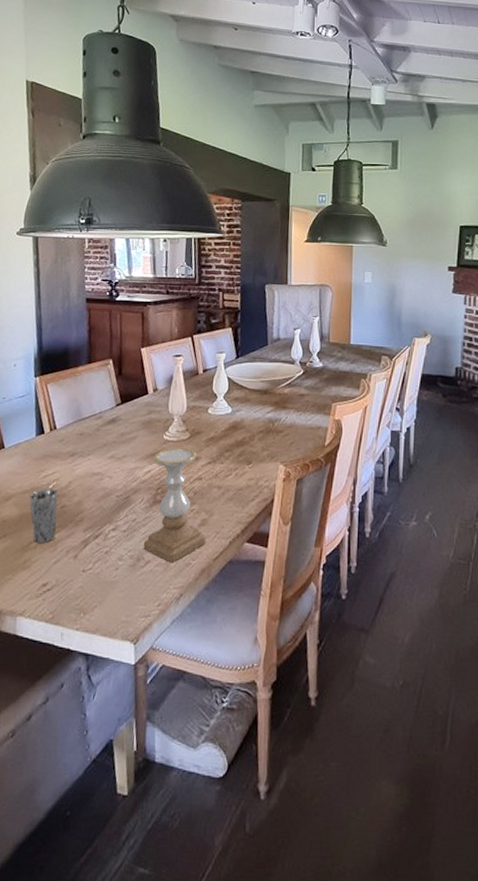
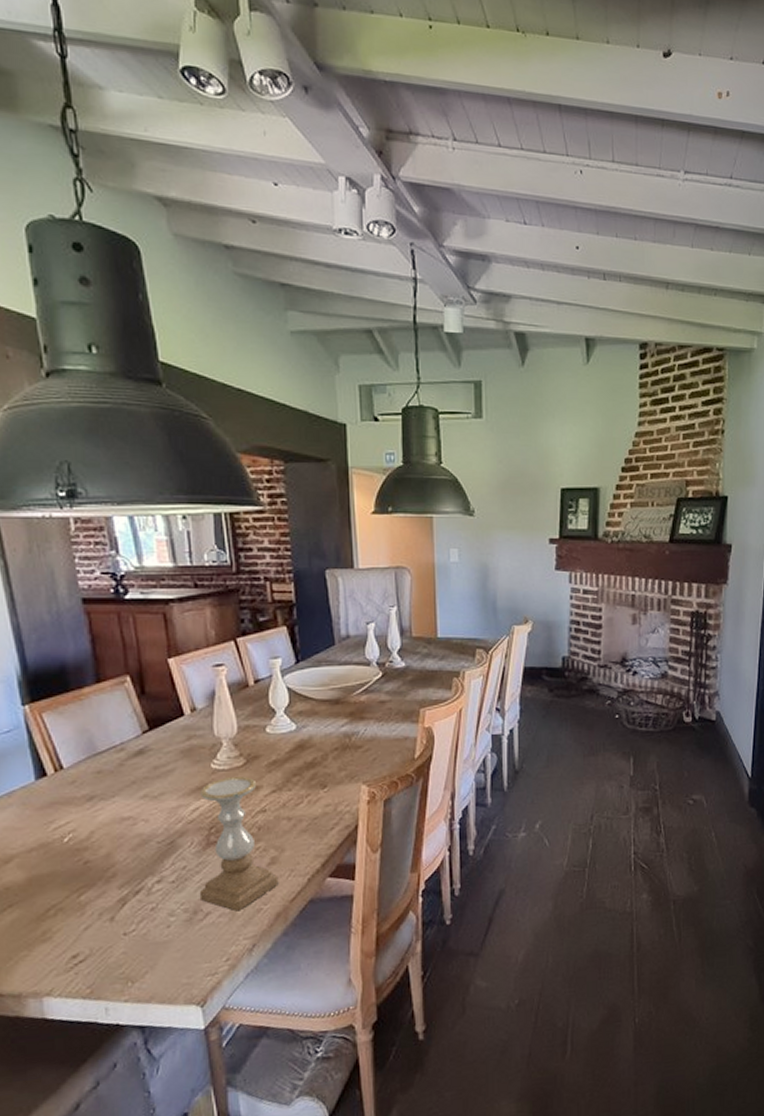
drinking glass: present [29,488,58,544] -> none [38,841,80,910]

